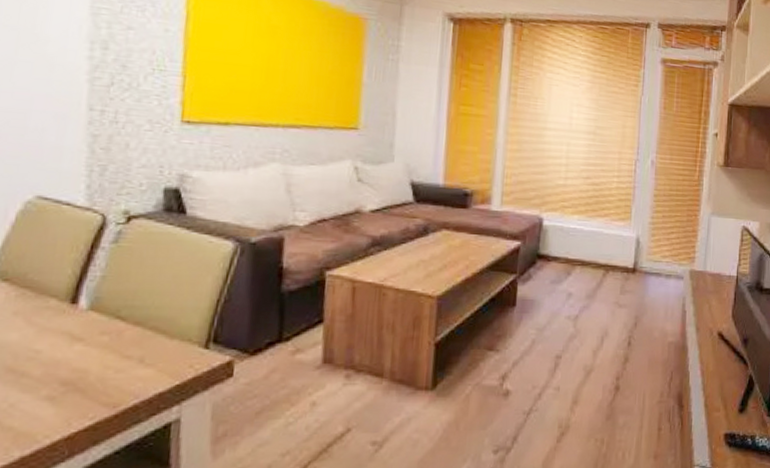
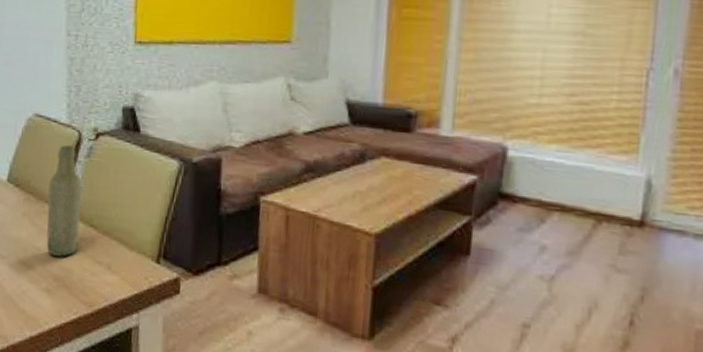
bottle: none [50,230,105,357] -> present [46,145,82,257]

